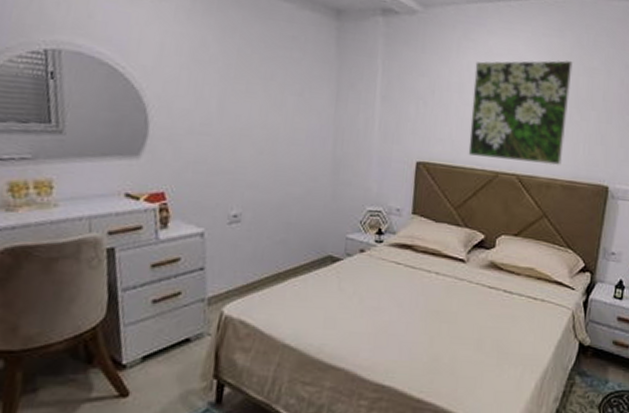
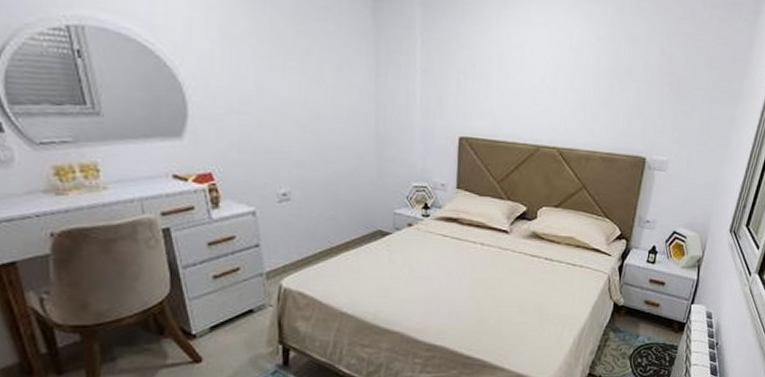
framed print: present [468,60,573,166] -> none [510,29,614,139]

